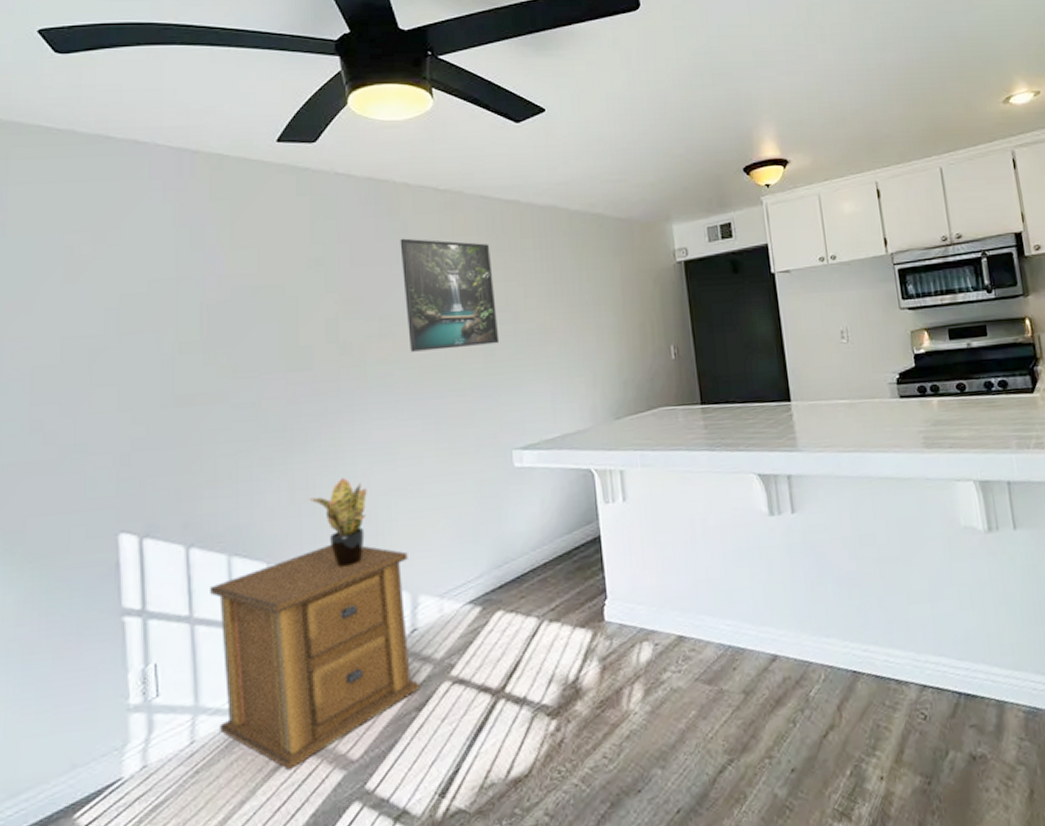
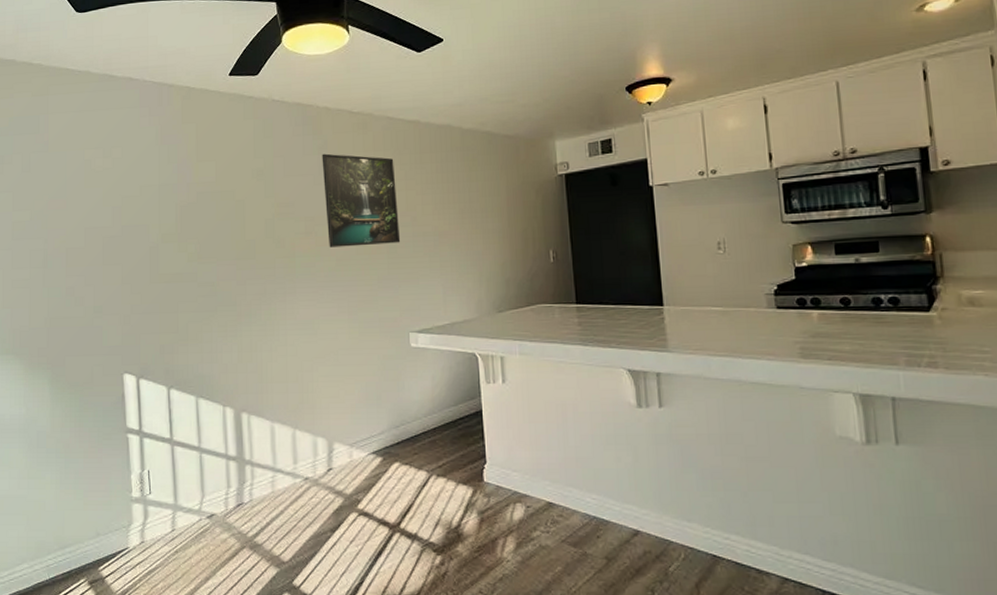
side table: present [208,544,420,770] -> none [183,395,334,561]
potted plant: present [309,478,367,567] -> none [253,345,295,414]

